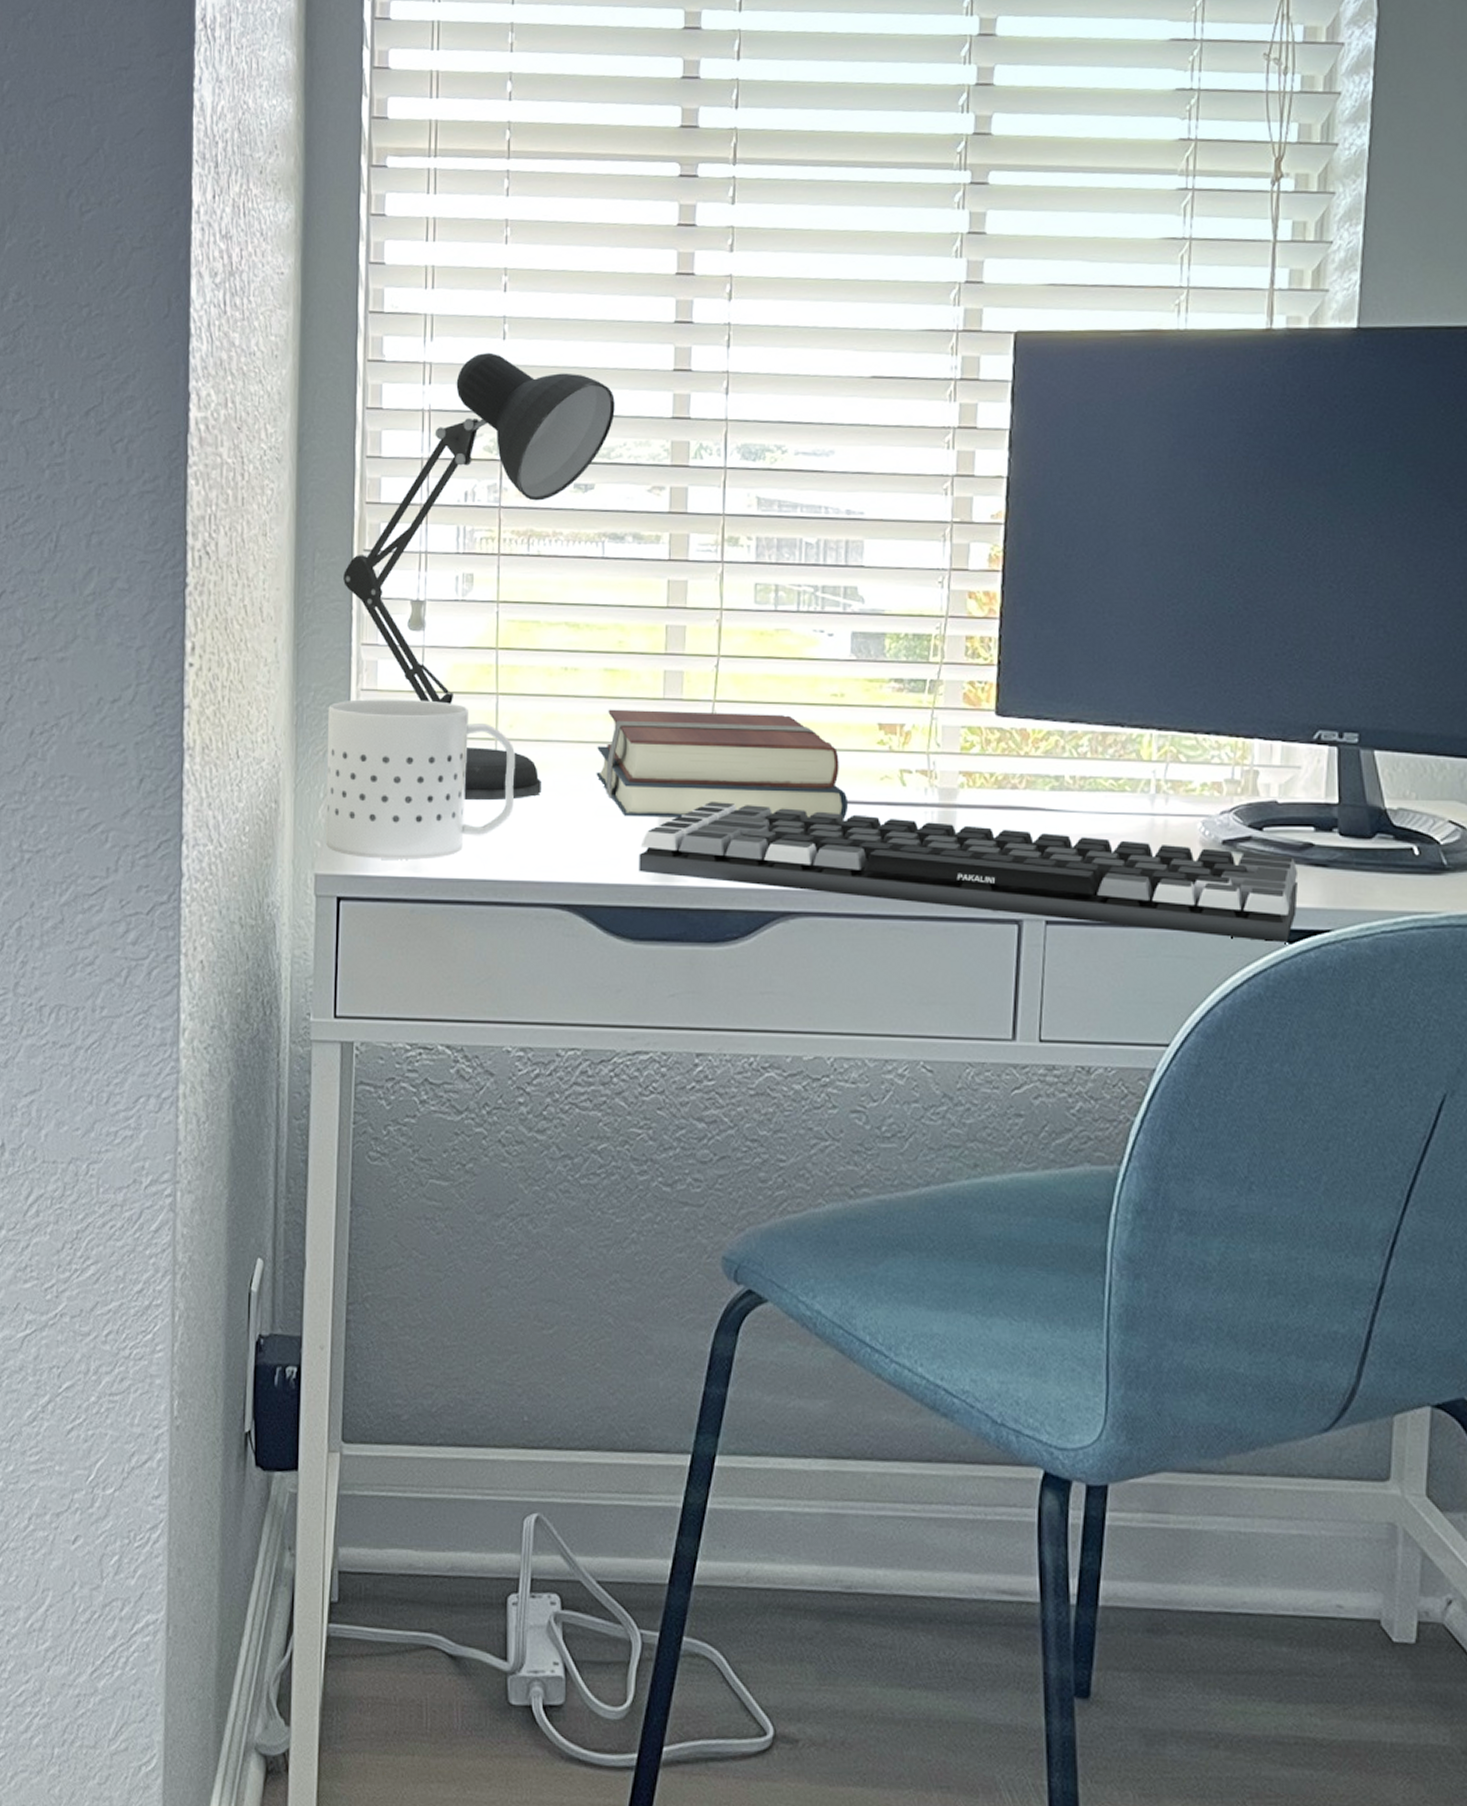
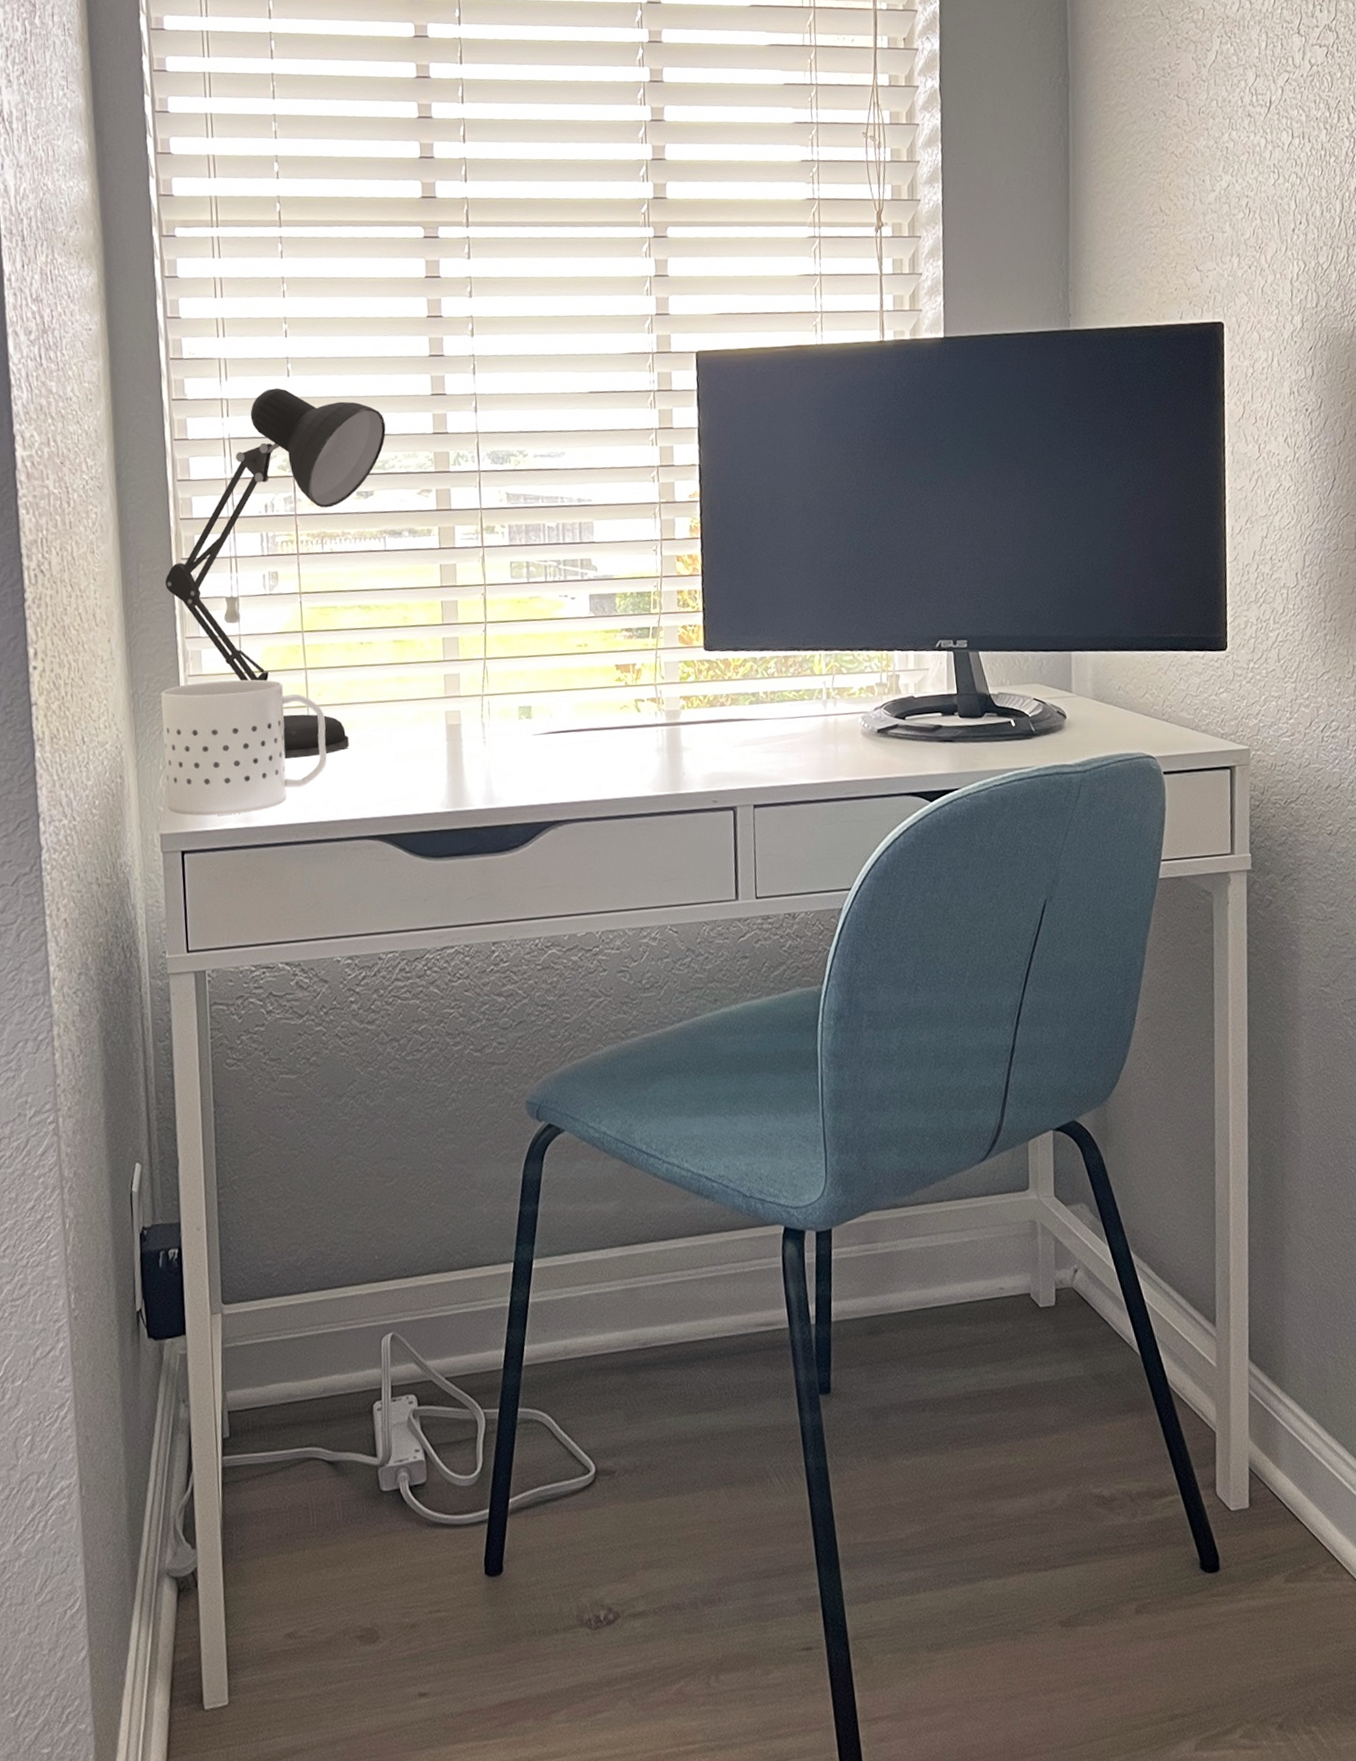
books: present [596,709,849,820] -> none [392,665,598,759]
computer keyboard: present [639,802,1299,943] -> none [433,736,934,803]

